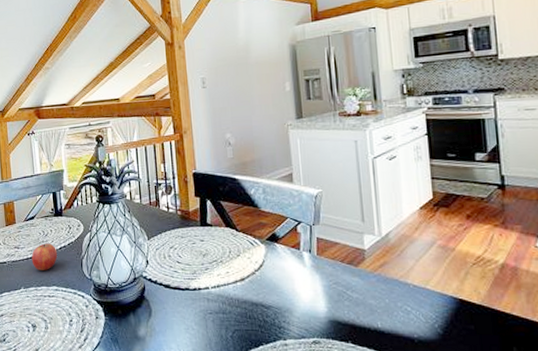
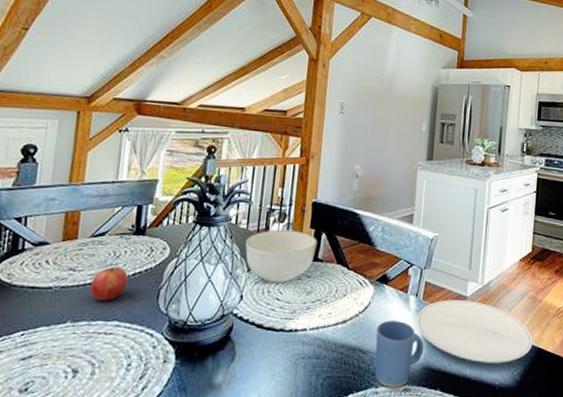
bowl: none [141,200,205,249] -> present [245,229,318,284]
mug: none [274,277,328,340] -> present [374,320,424,387]
plate: none [314,253,452,316] -> present [416,299,533,364]

